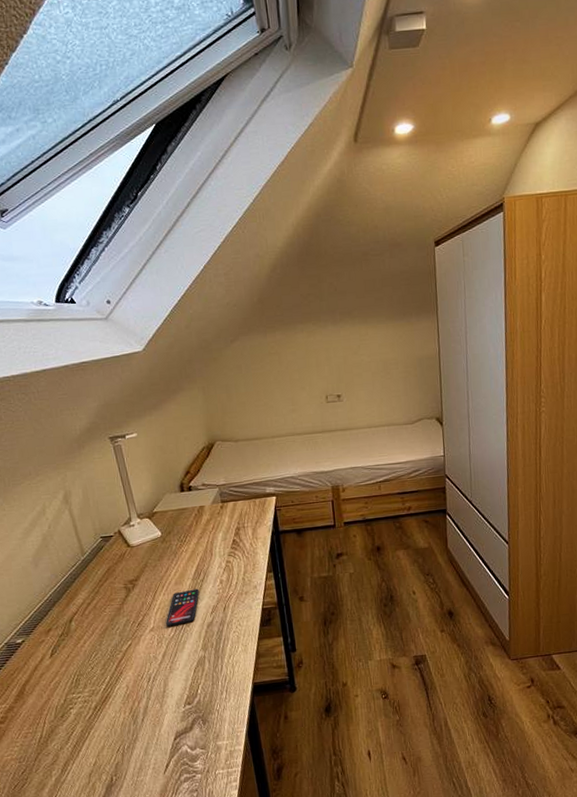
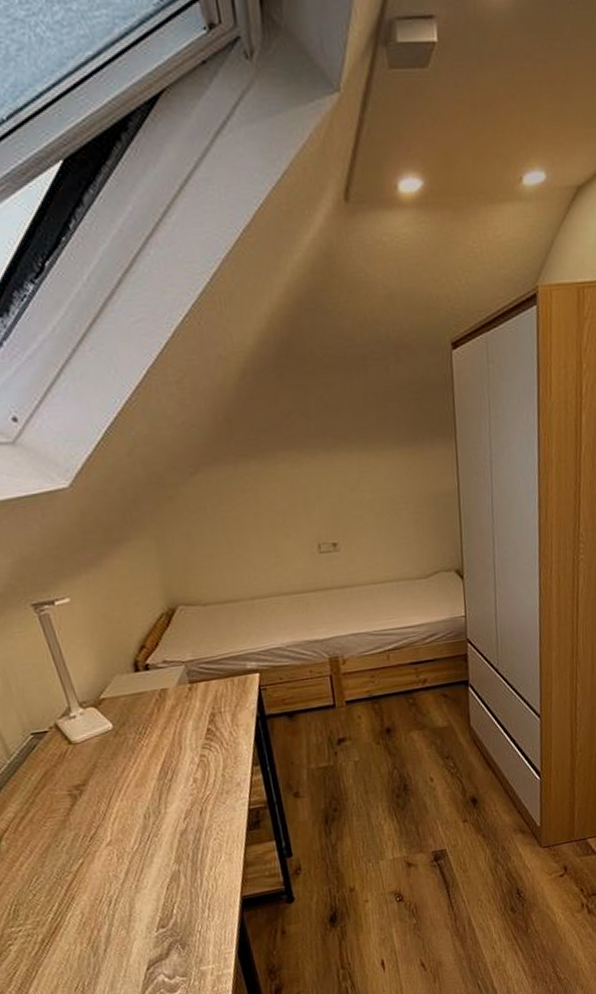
smartphone: present [165,588,200,627] -> none [126,790,168,839]

